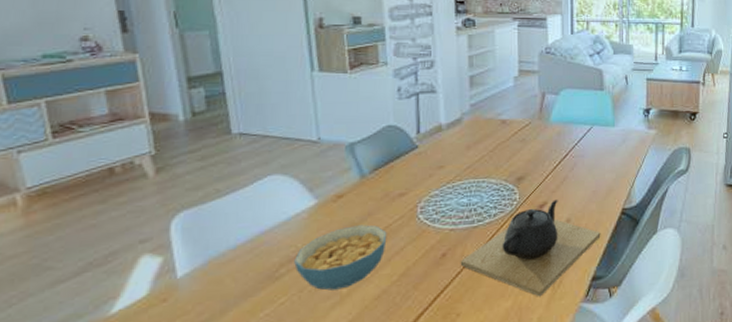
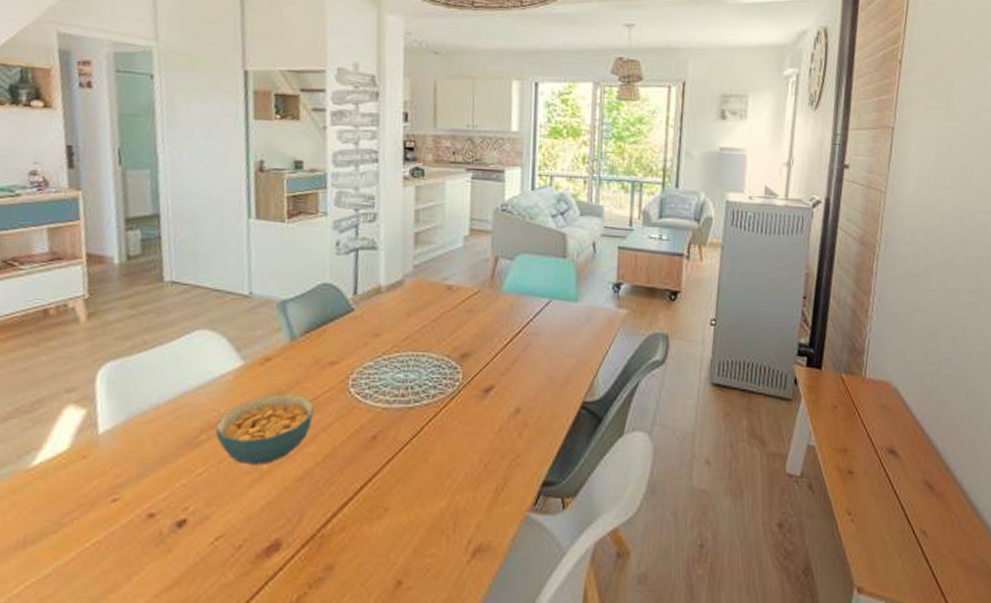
teapot: present [460,199,601,297] -> none [391,384,556,499]

